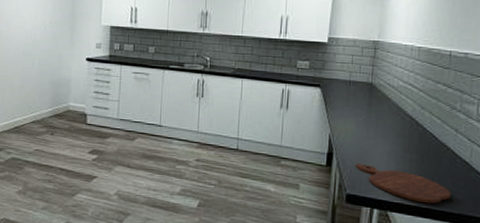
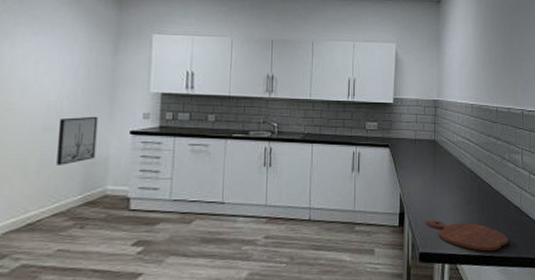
wall art: none [33,44,62,83] -> present [56,116,98,165]

